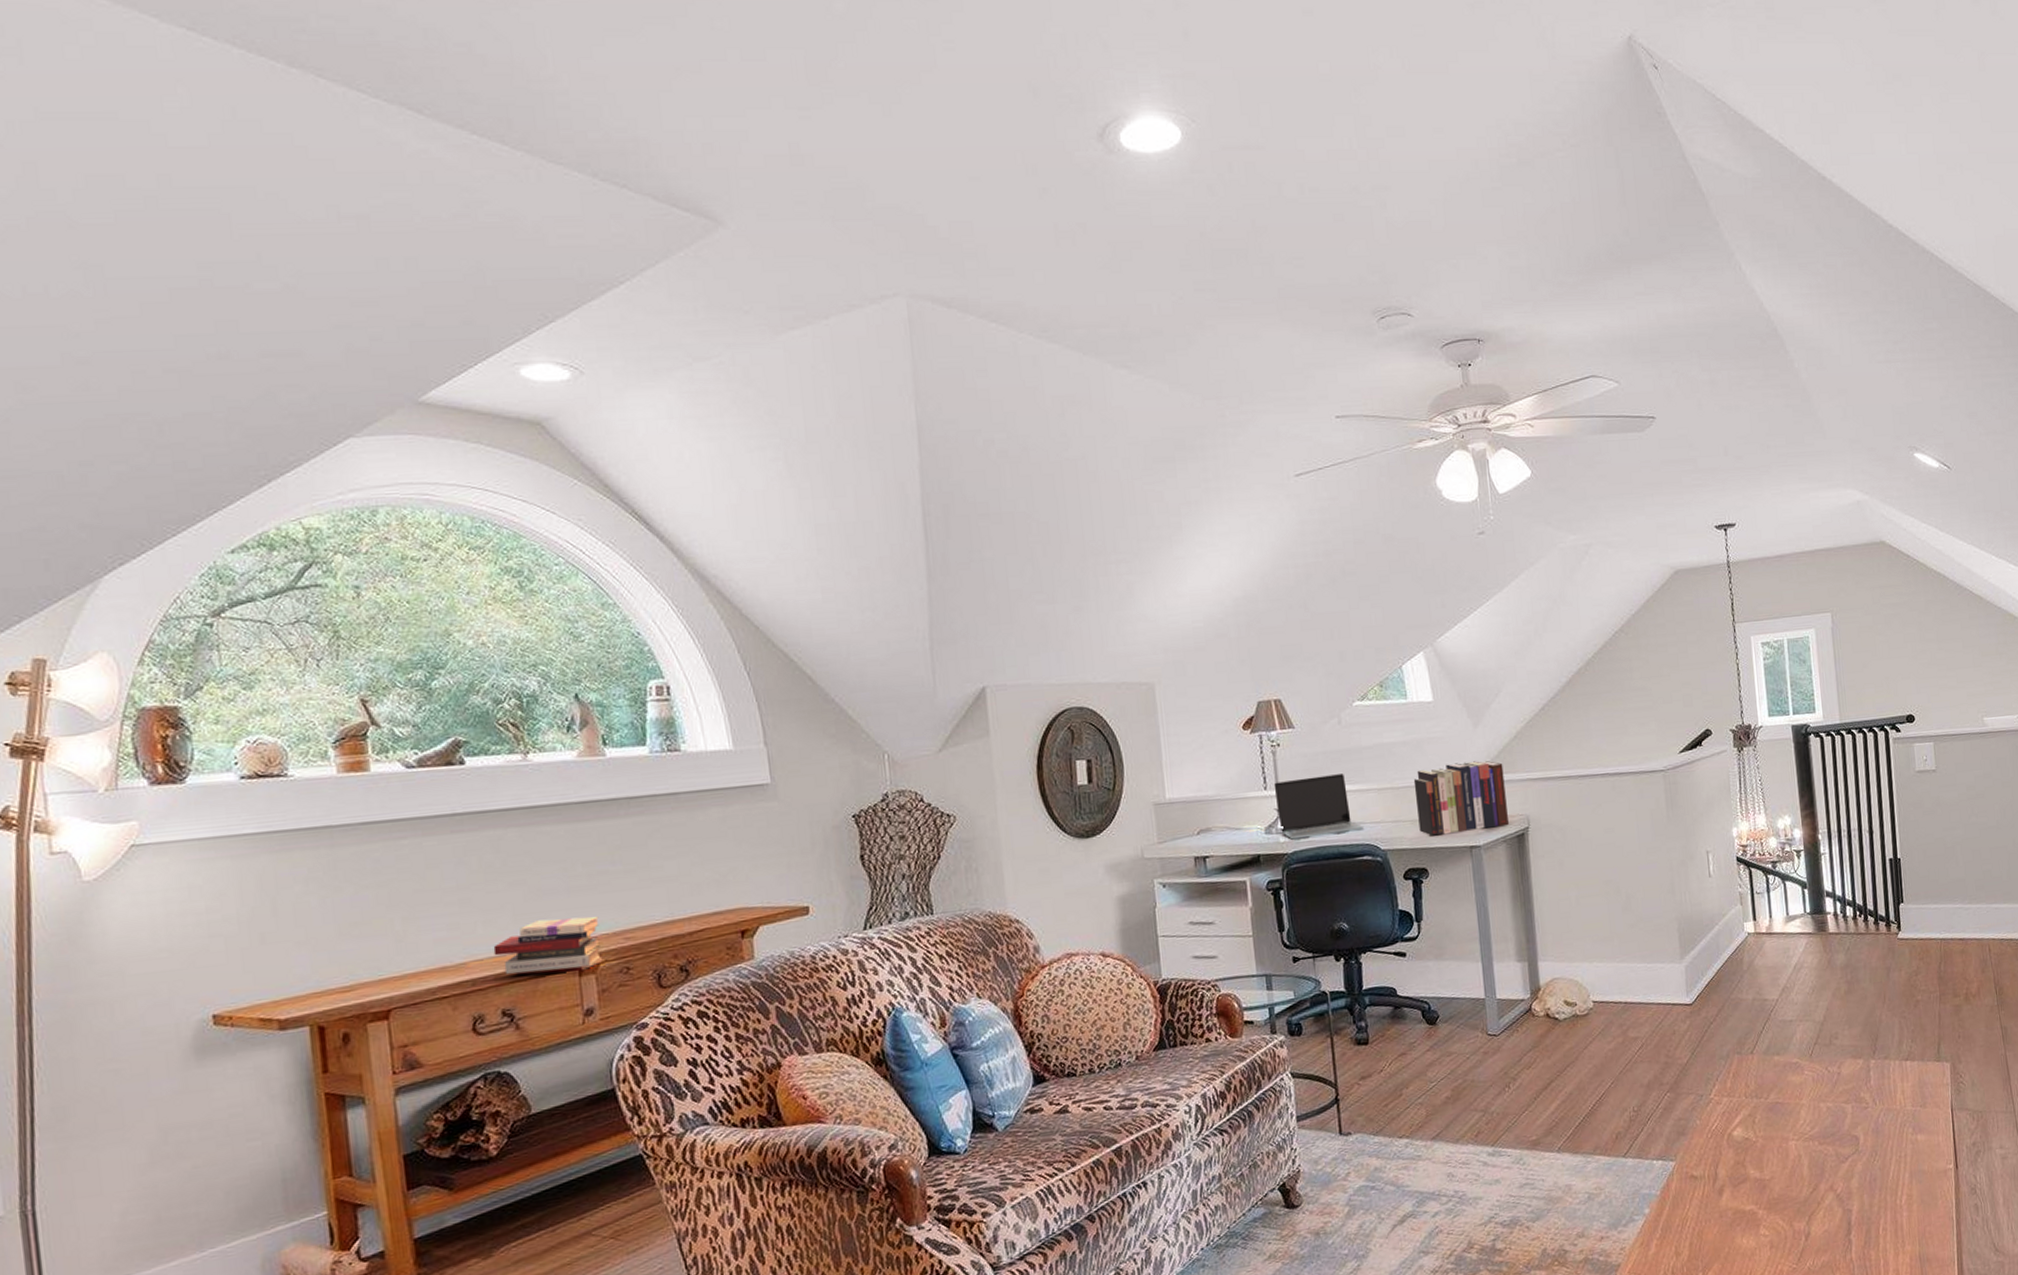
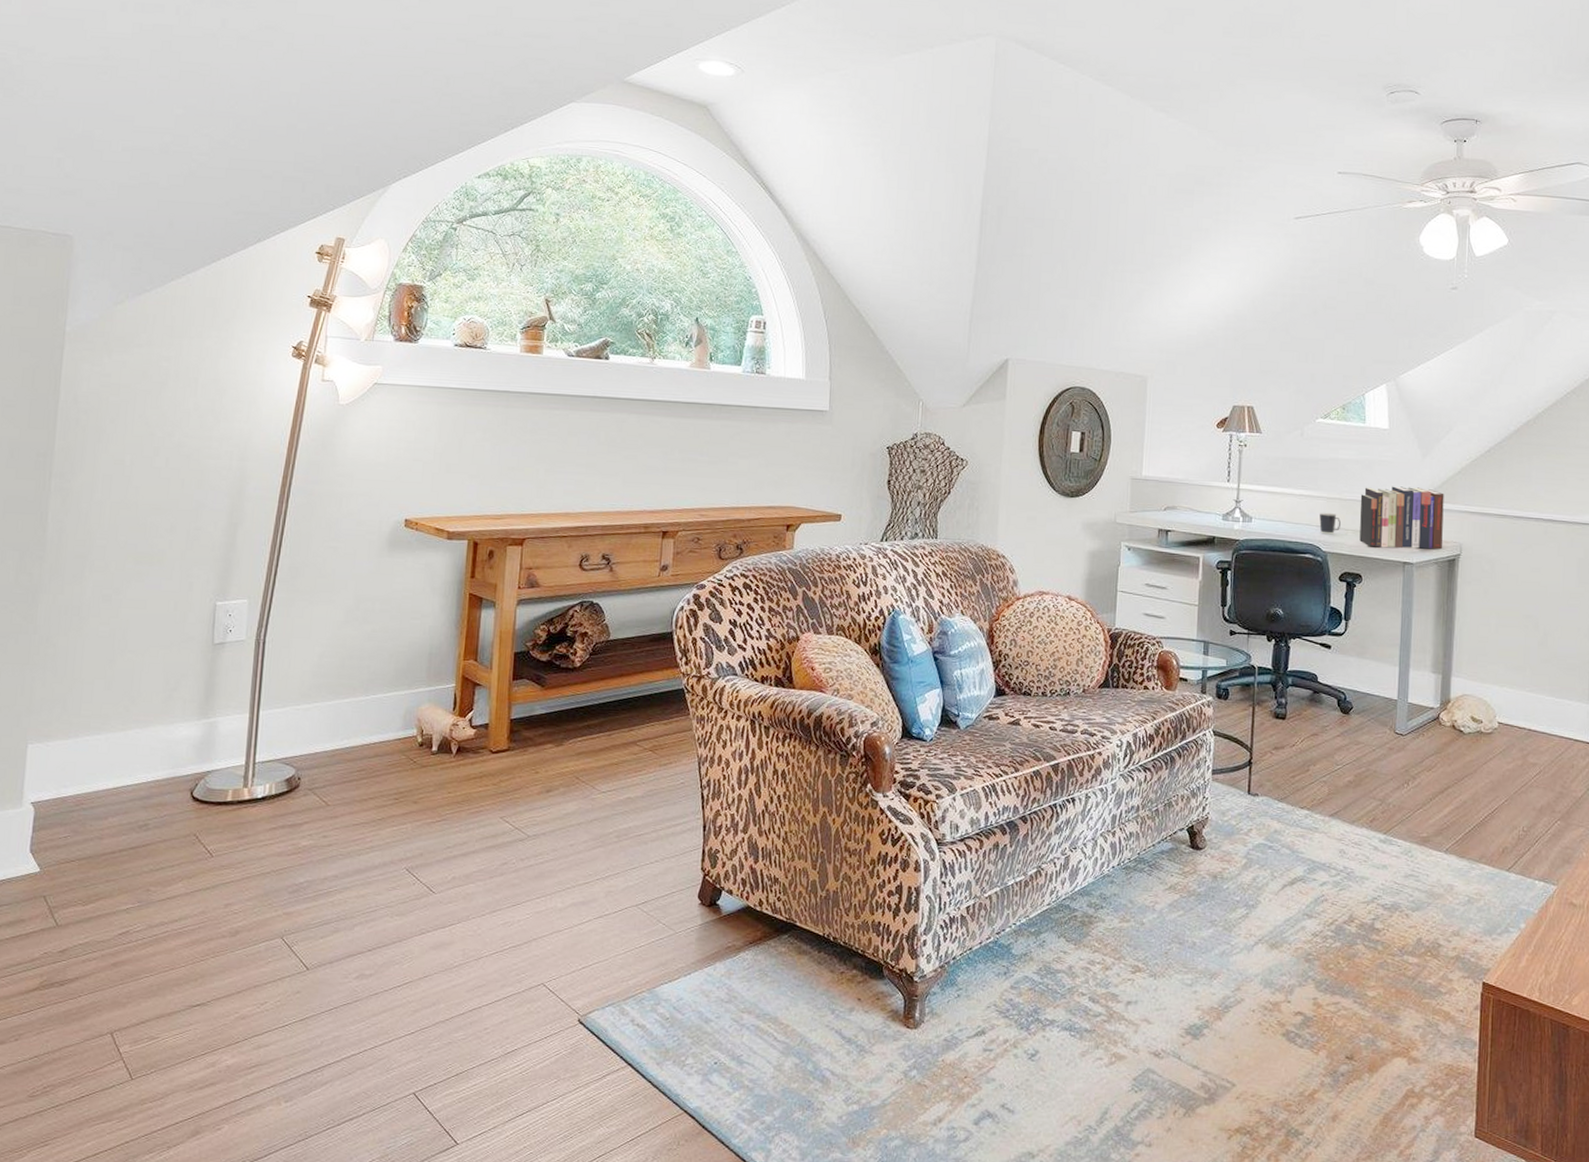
books: present [493,916,603,975] -> none [604,489,684,535]
laptop: present [1273,774,1365,840] -> none [1235,477,1310,531]
mug: none [1372,805,1397,831] -> present [1319,512,1341,535]

